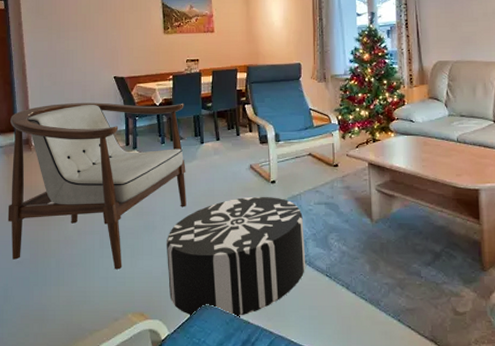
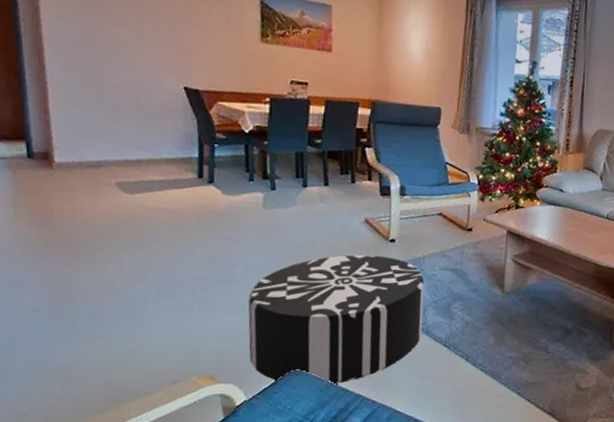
armchair: present [7,102,186,270] -> none [14,110,284,326]

